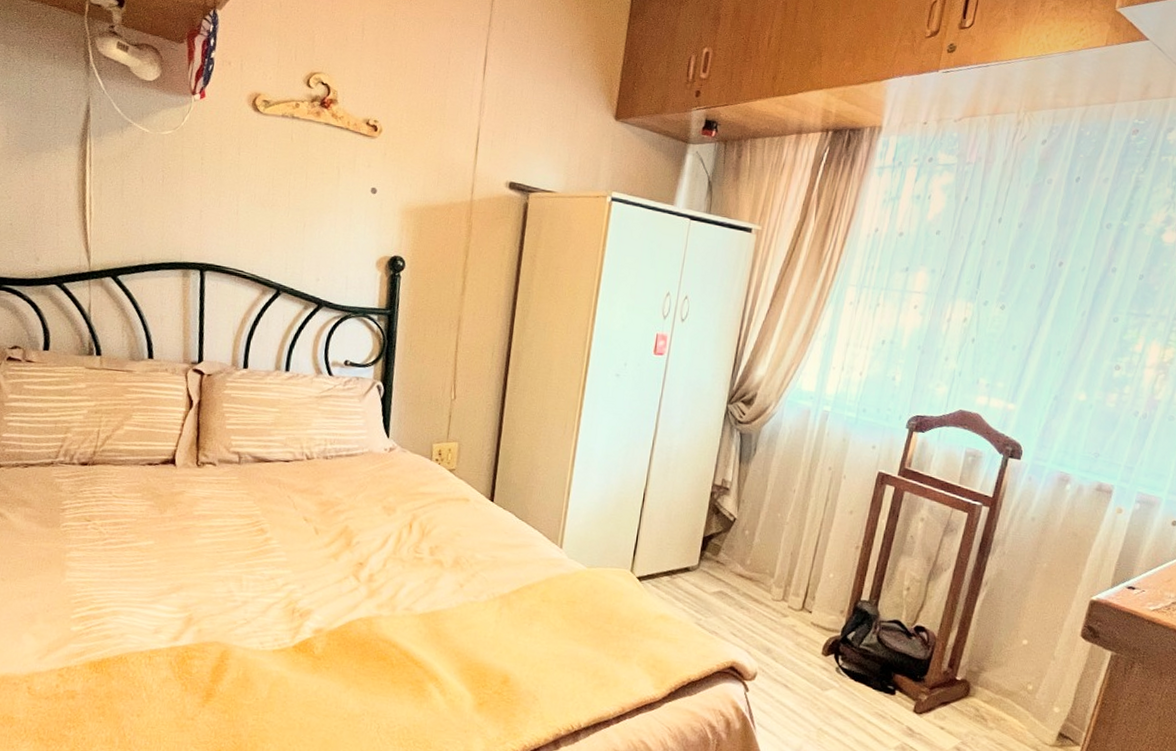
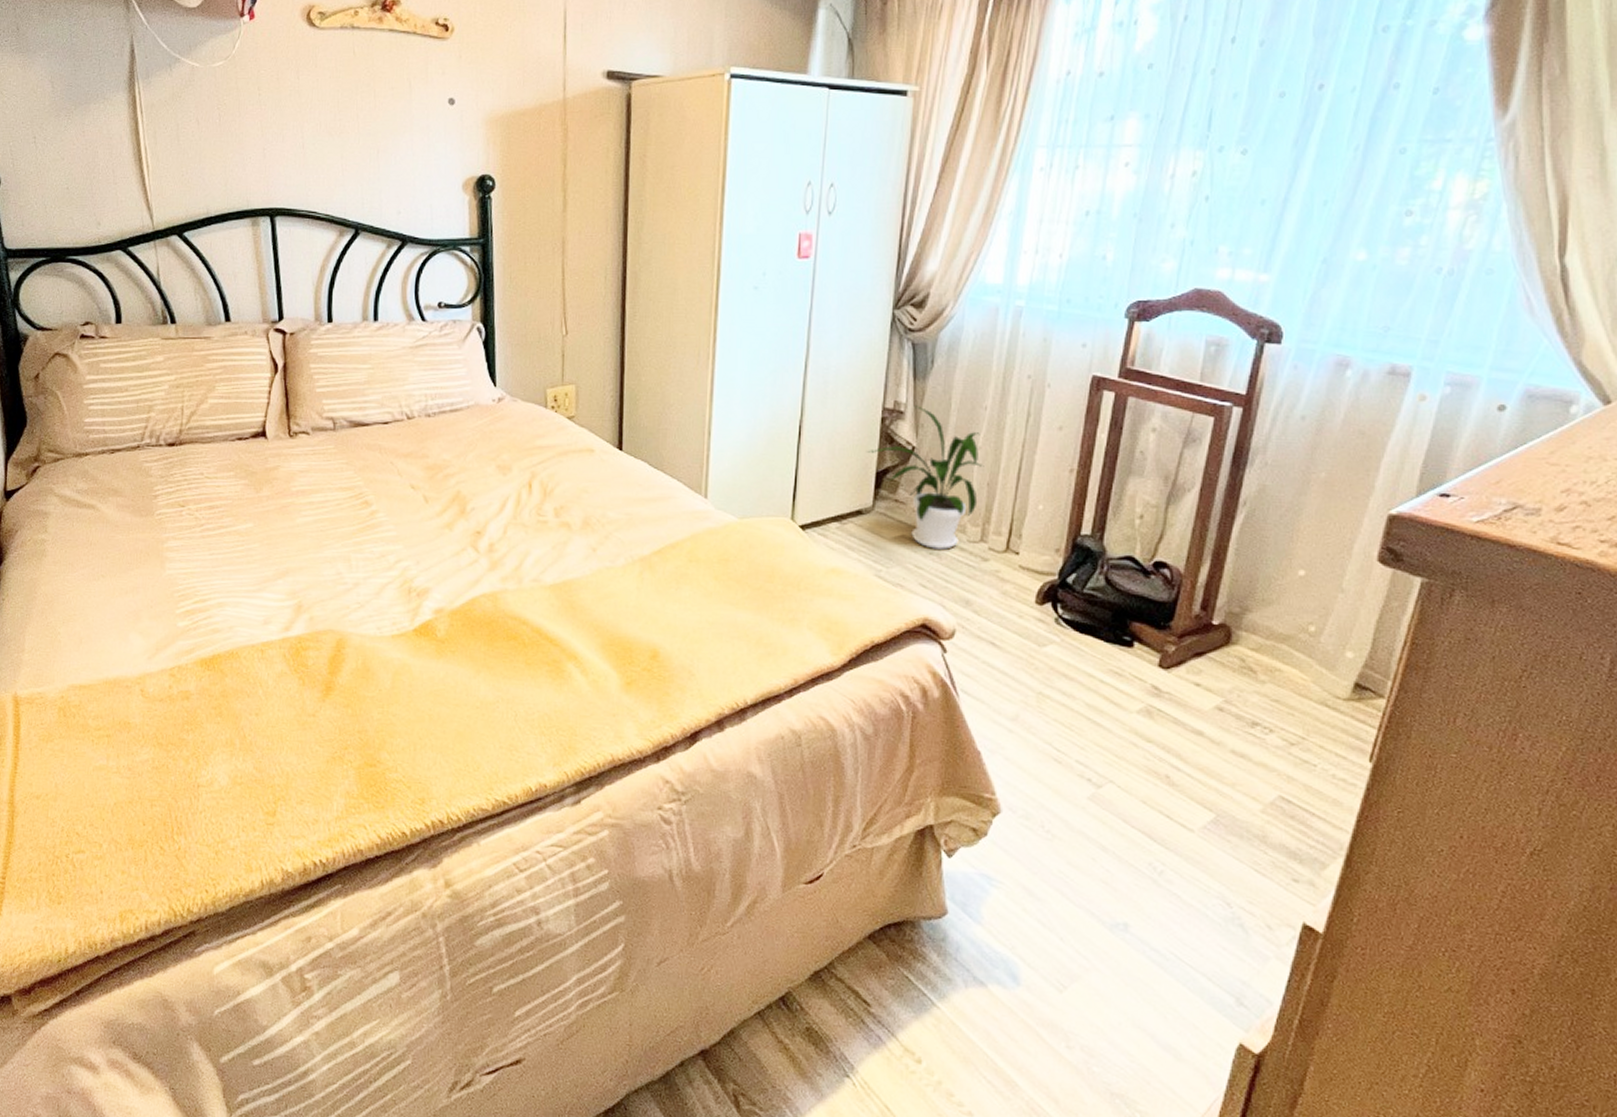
house plant: none [697,484,790,606] -> present [867,405,984,551]

